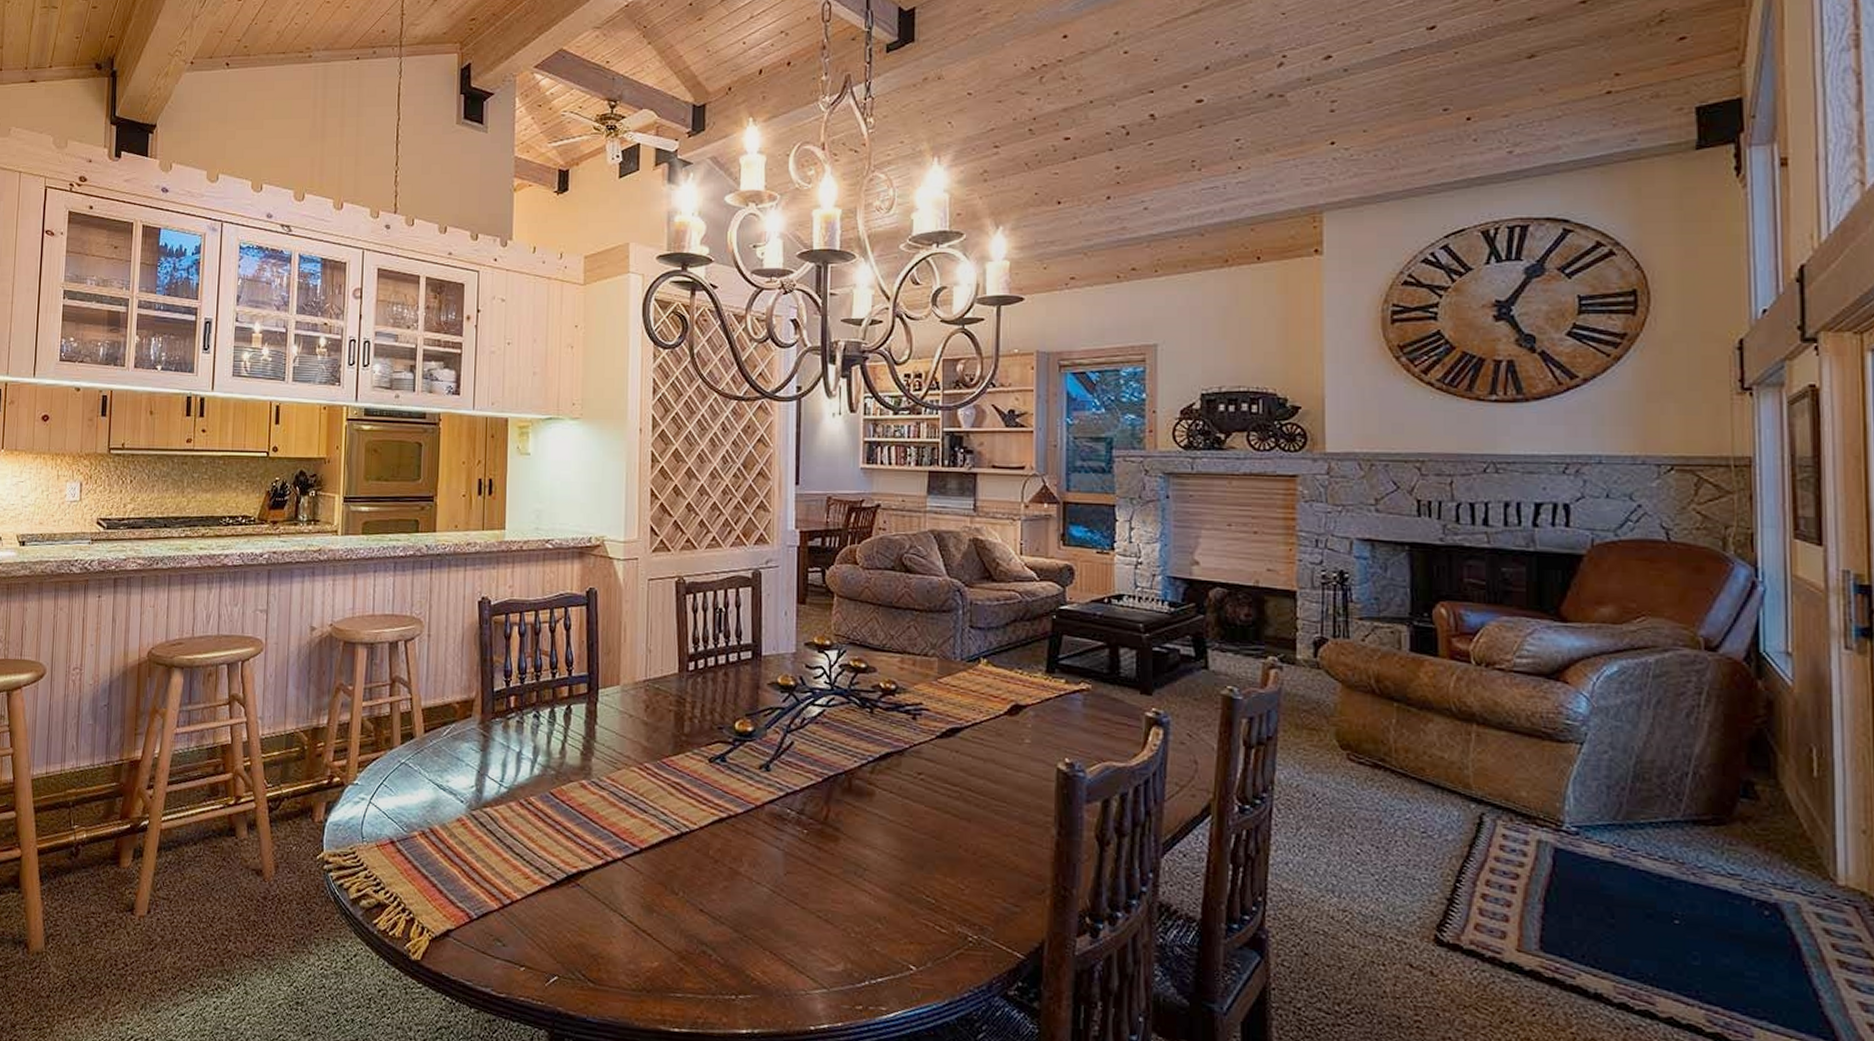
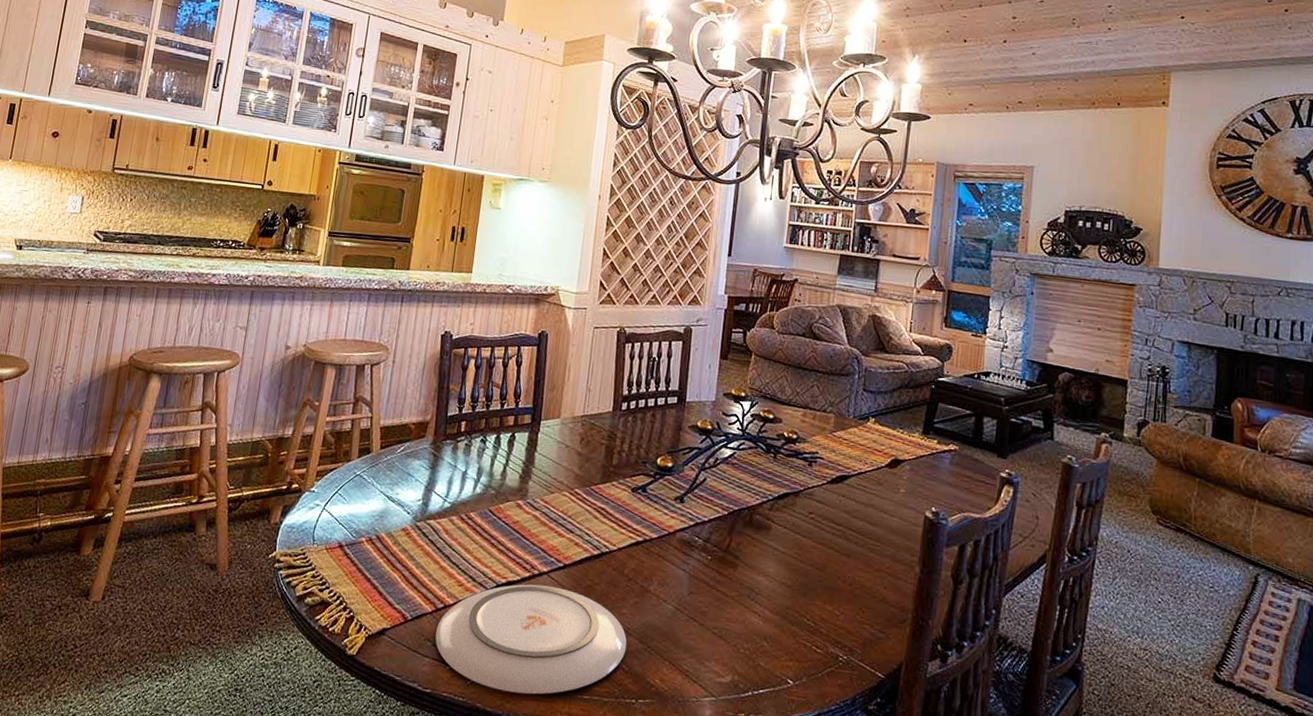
plate: none [505,872,720,995] -> present [435,584,627,695]

